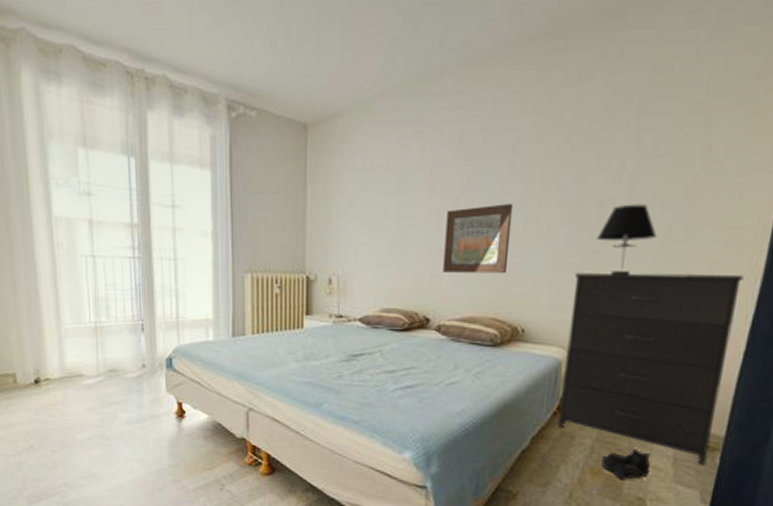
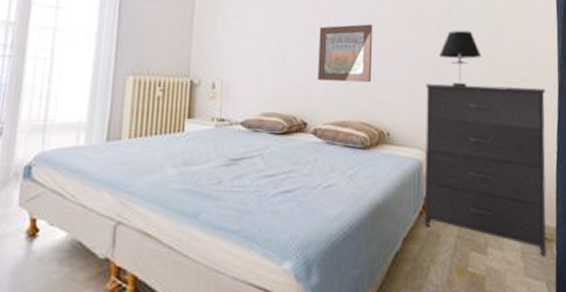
boots: present [601,447,651,479] -> none [465,243,505,276]

